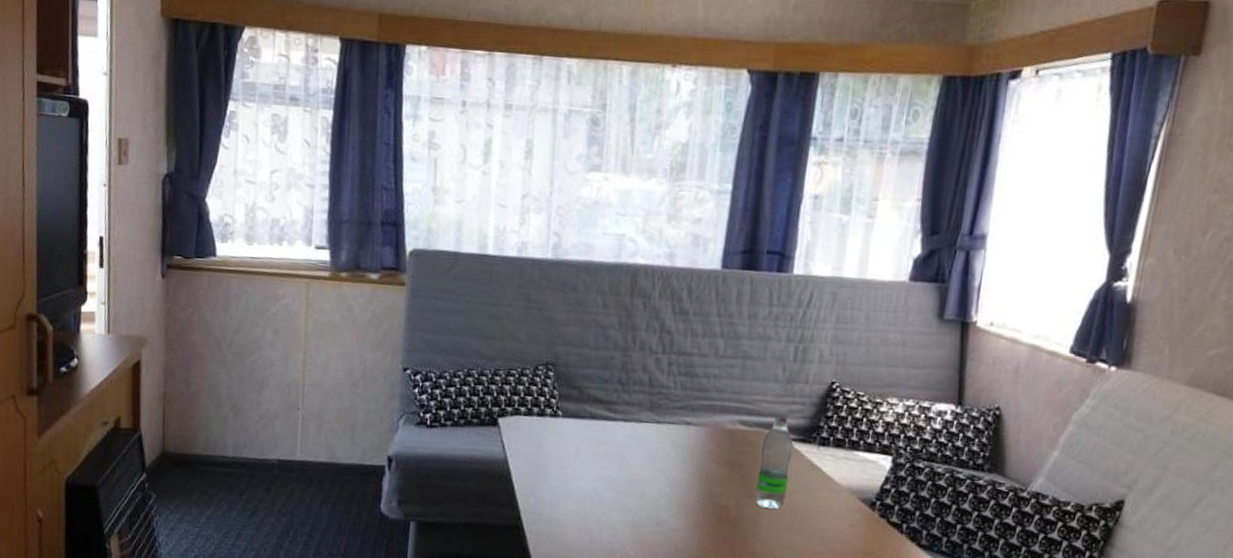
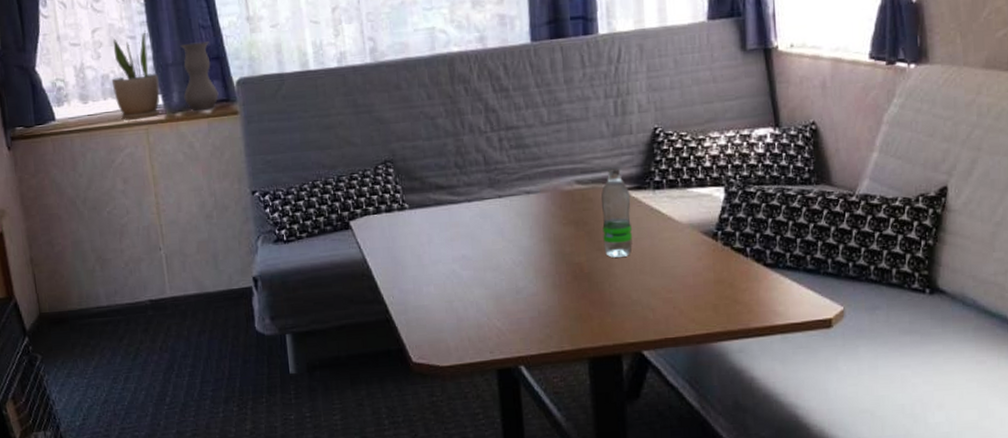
potted plant: none [281,181,330,273] -> present [111,30,160,121]
vase: none [352,203,389,277] -> present [180,41,219,112]

